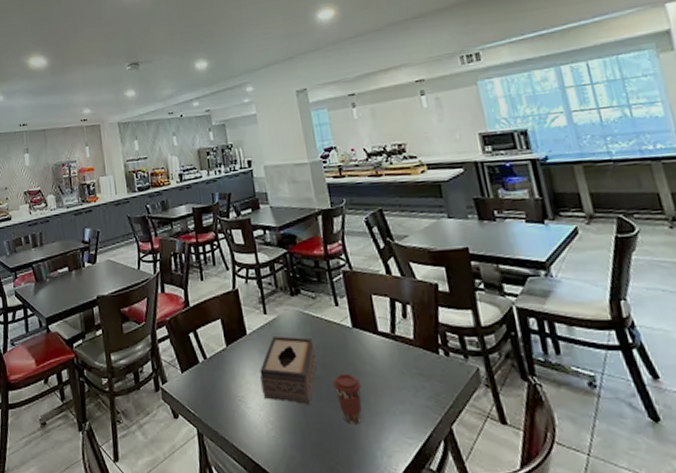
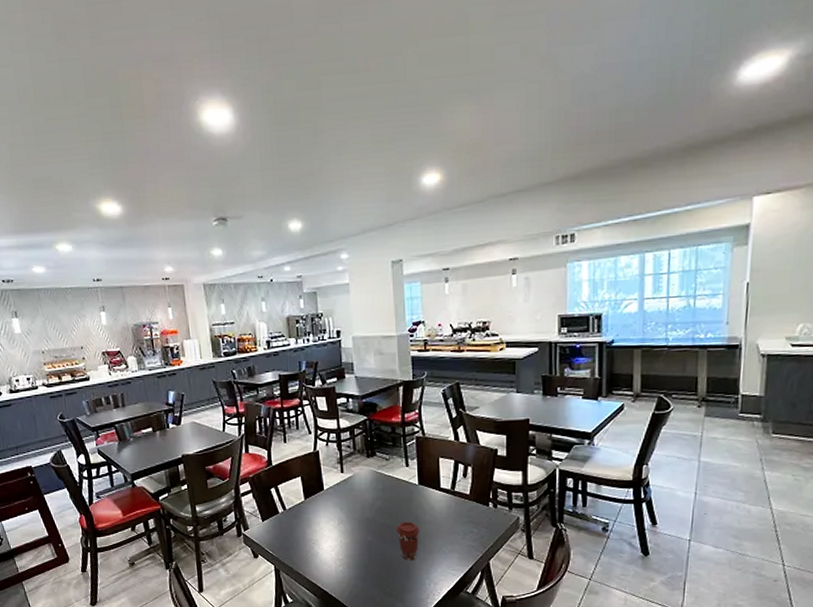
tissue box: present [260,335,317,406] -> none [333,491,384,547]

